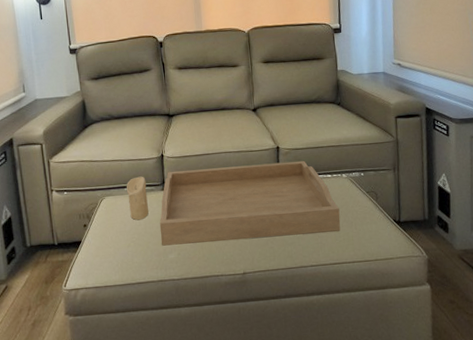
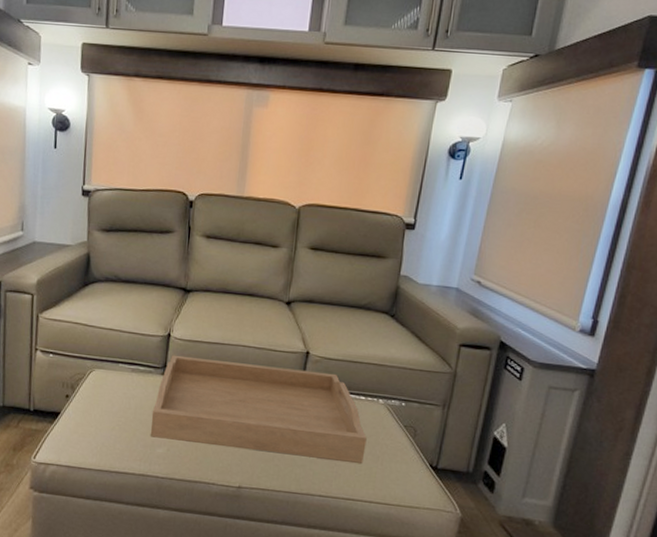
candle: present [126,176,149,221] -> none [120,353,145,403]

